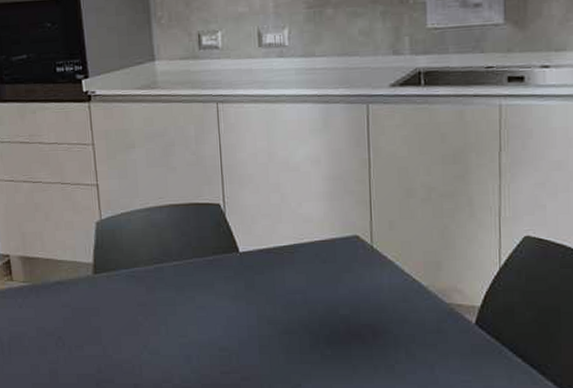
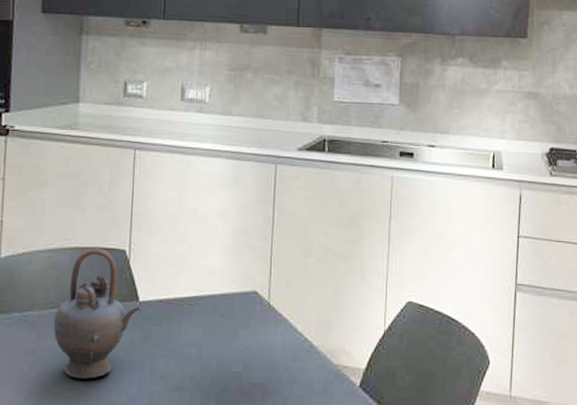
teapot: none [159,204,242,327] -> present [53,248,141,379]

